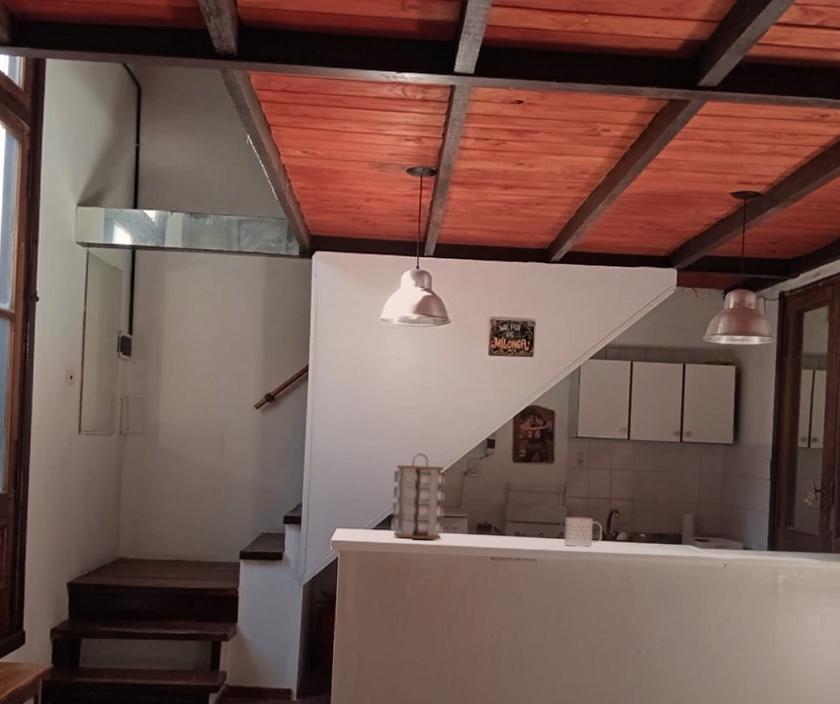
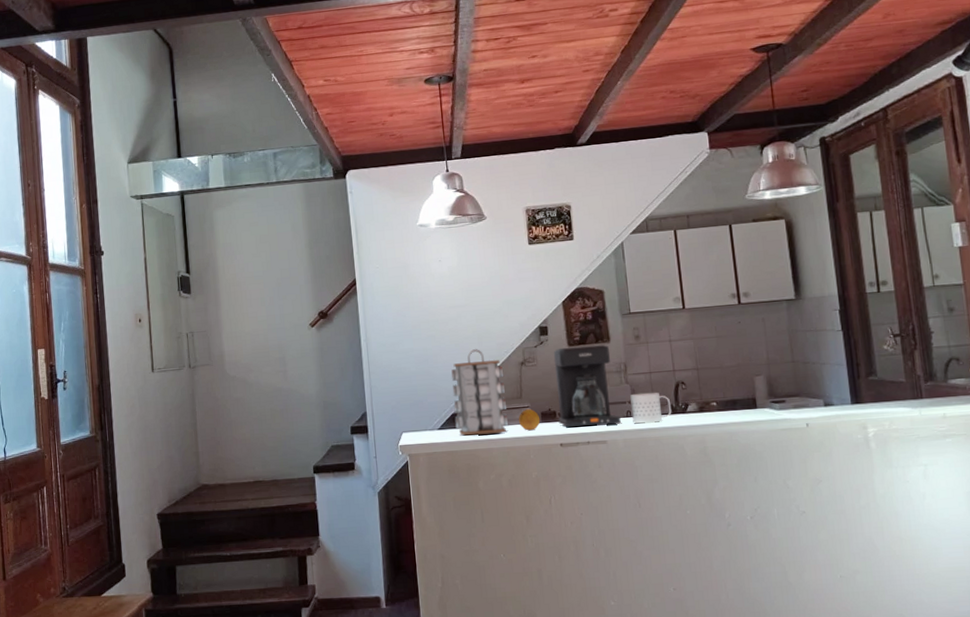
fruit: none [453,519,476,541] -> present [518,409,541,431]
coffee maker: none [493,463,553,544] -> present [553,345,621,428]

